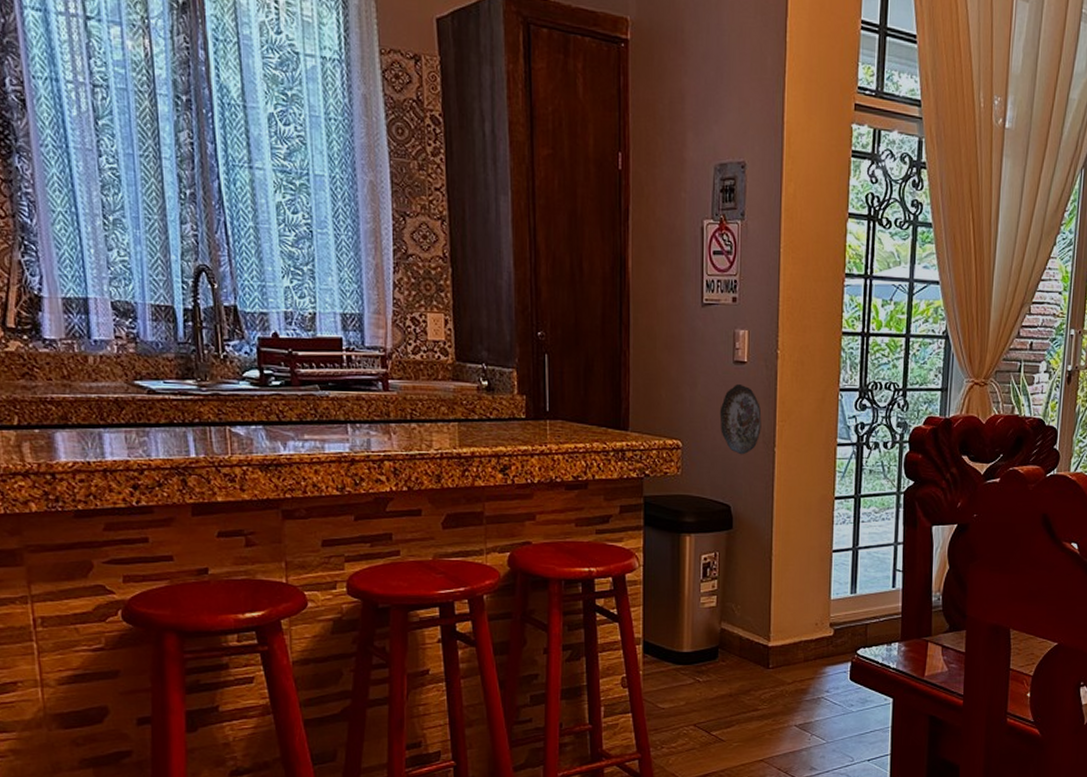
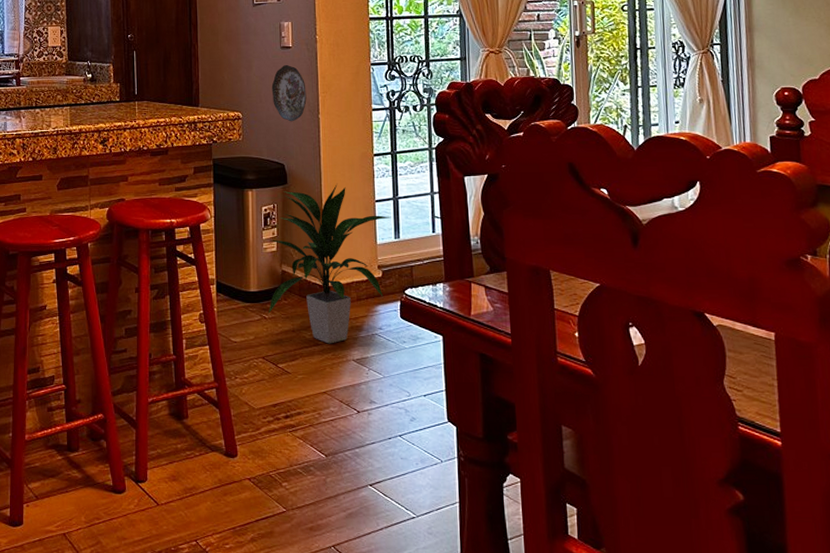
indoor plant: none [702,529,849,709] -> present [268,183,392,344]

